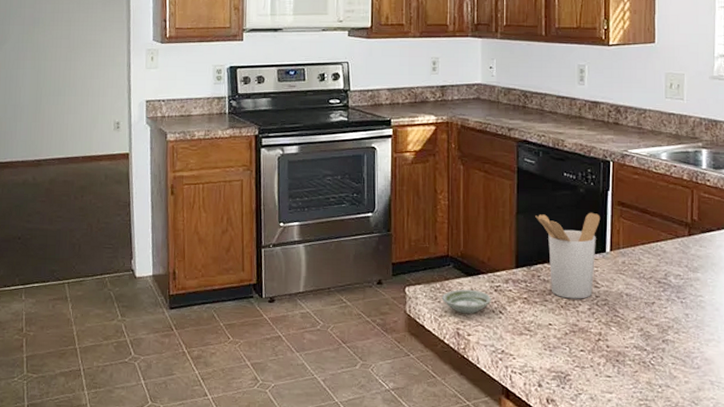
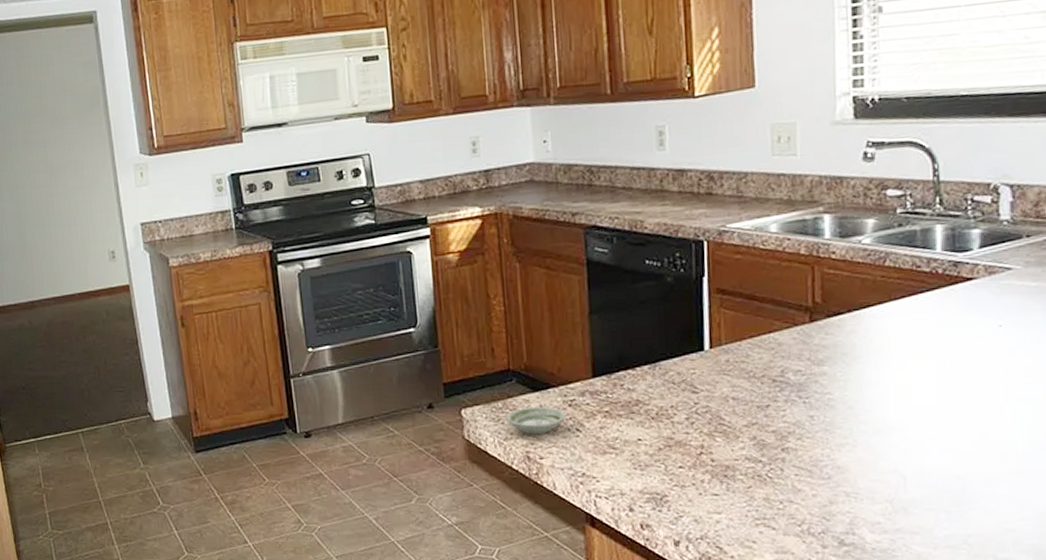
utensil holder: present [535,212,601,299] -> none [612,304,696,409]

